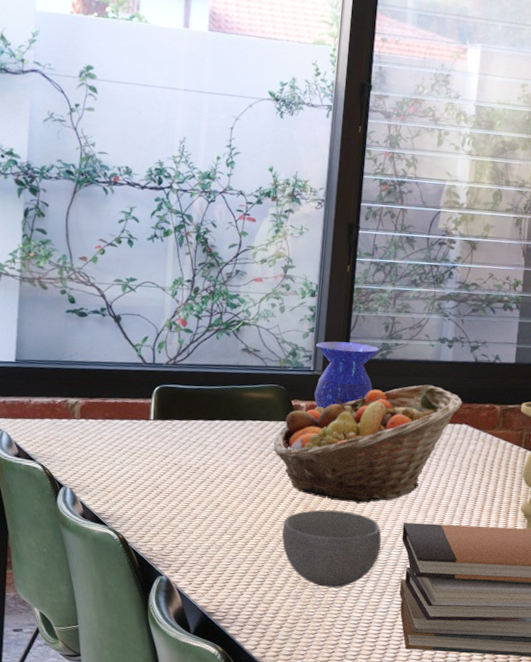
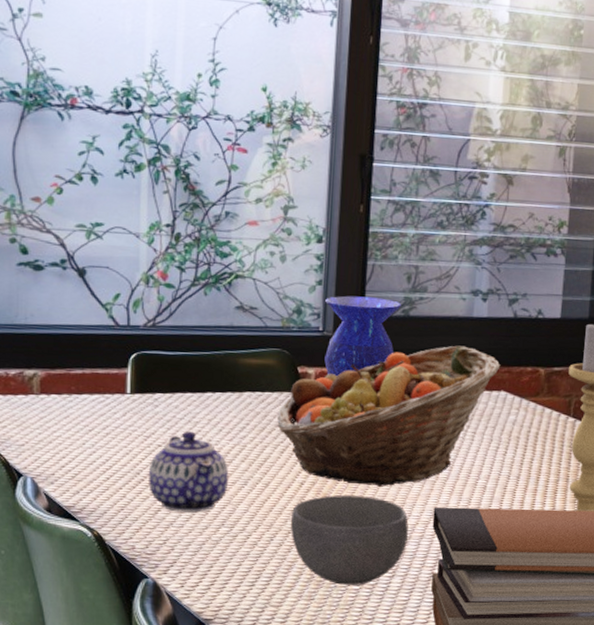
teapot: none [165,452,232,522] -> present [148,431,229,513]

